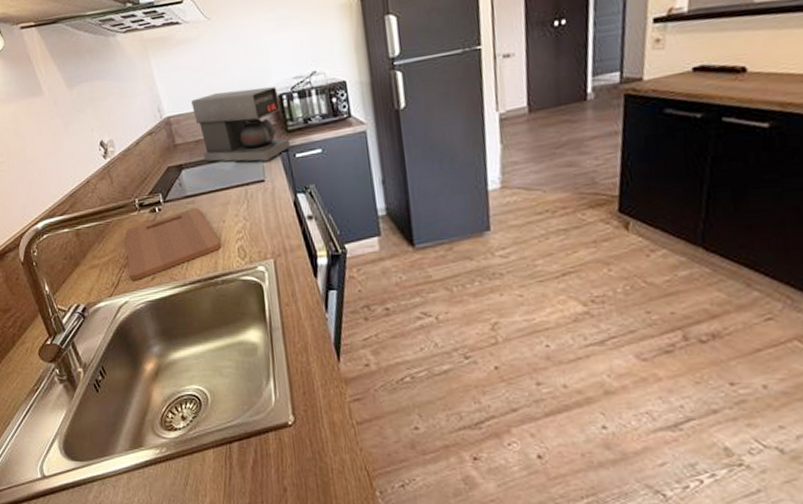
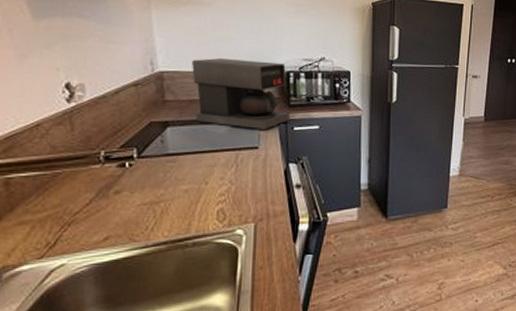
cutting board: present [125,207,222,282] -> none [73,166,199,242]

